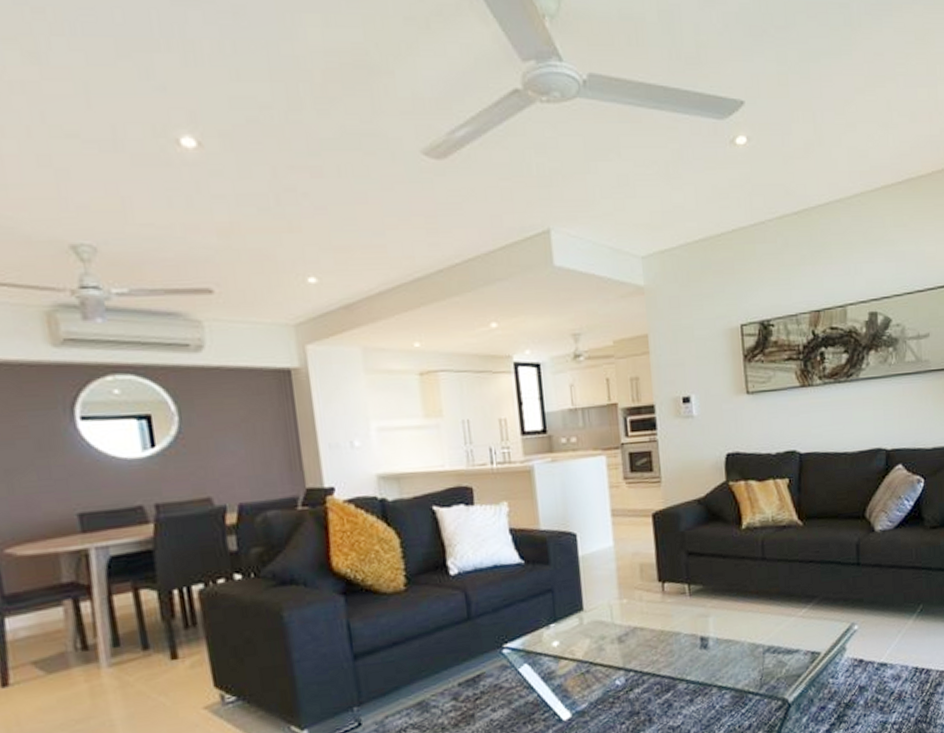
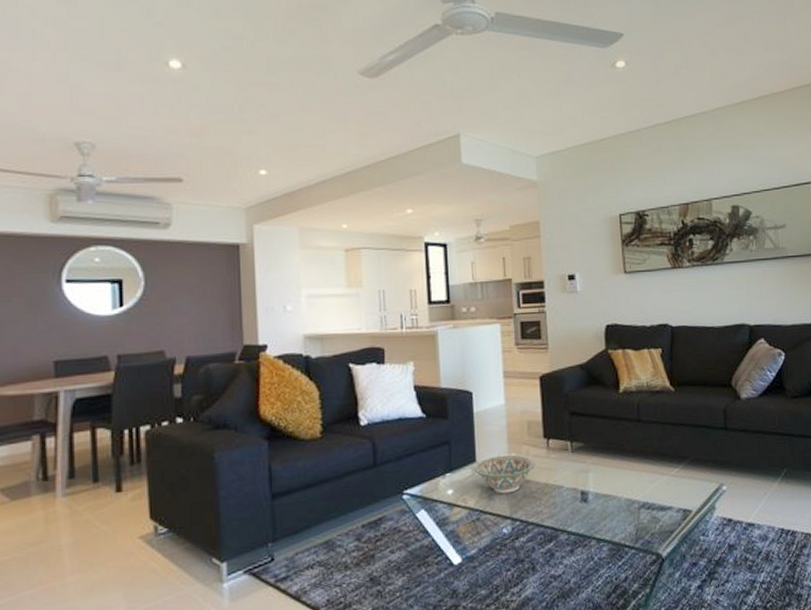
decorative bowl: none [581,601,650,644] -> present [474,455,535,494]

